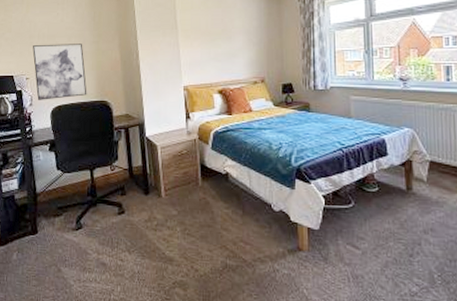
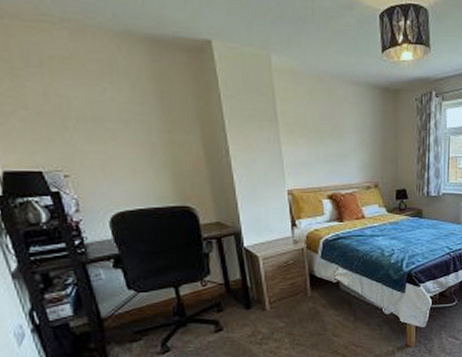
wall art: present [32,44,87,100] -> none [69,129,161,205]

